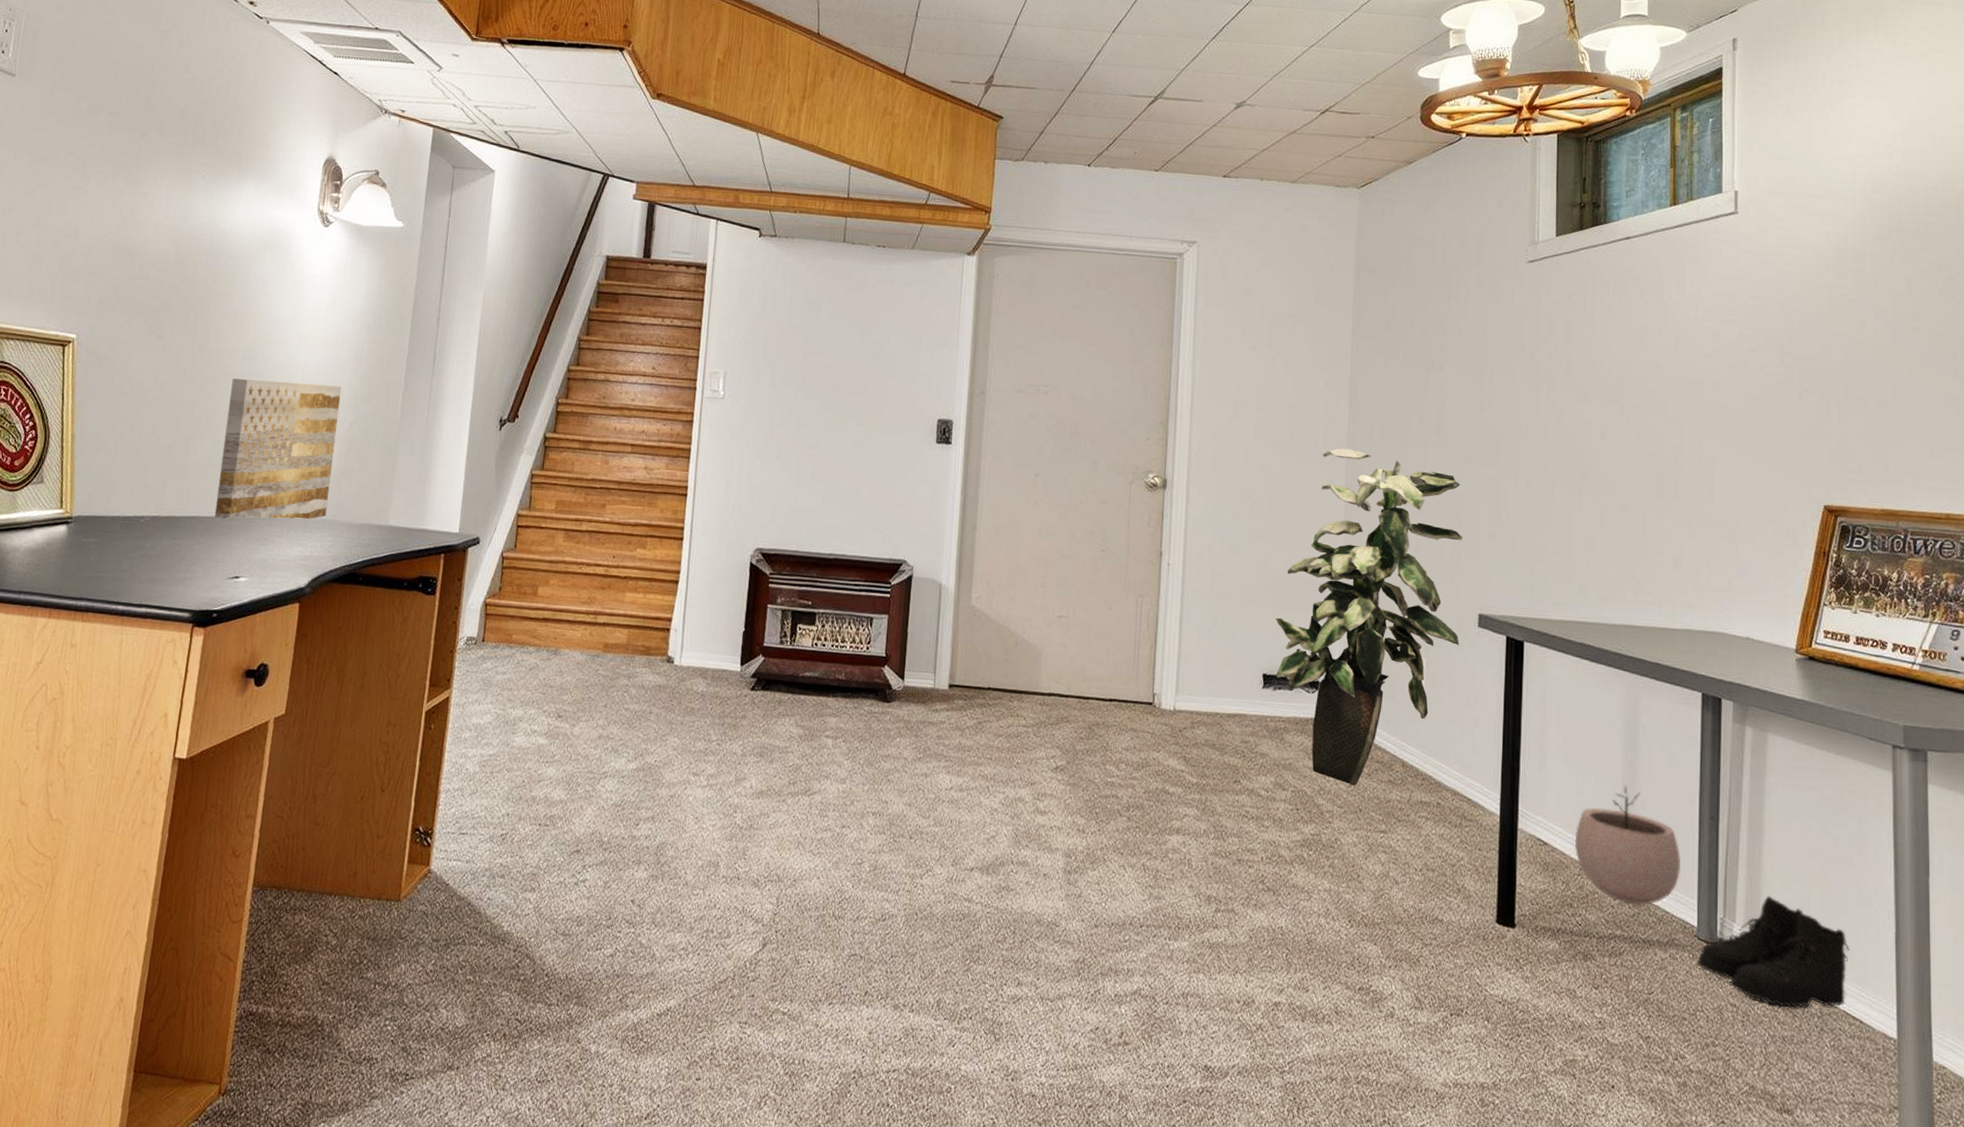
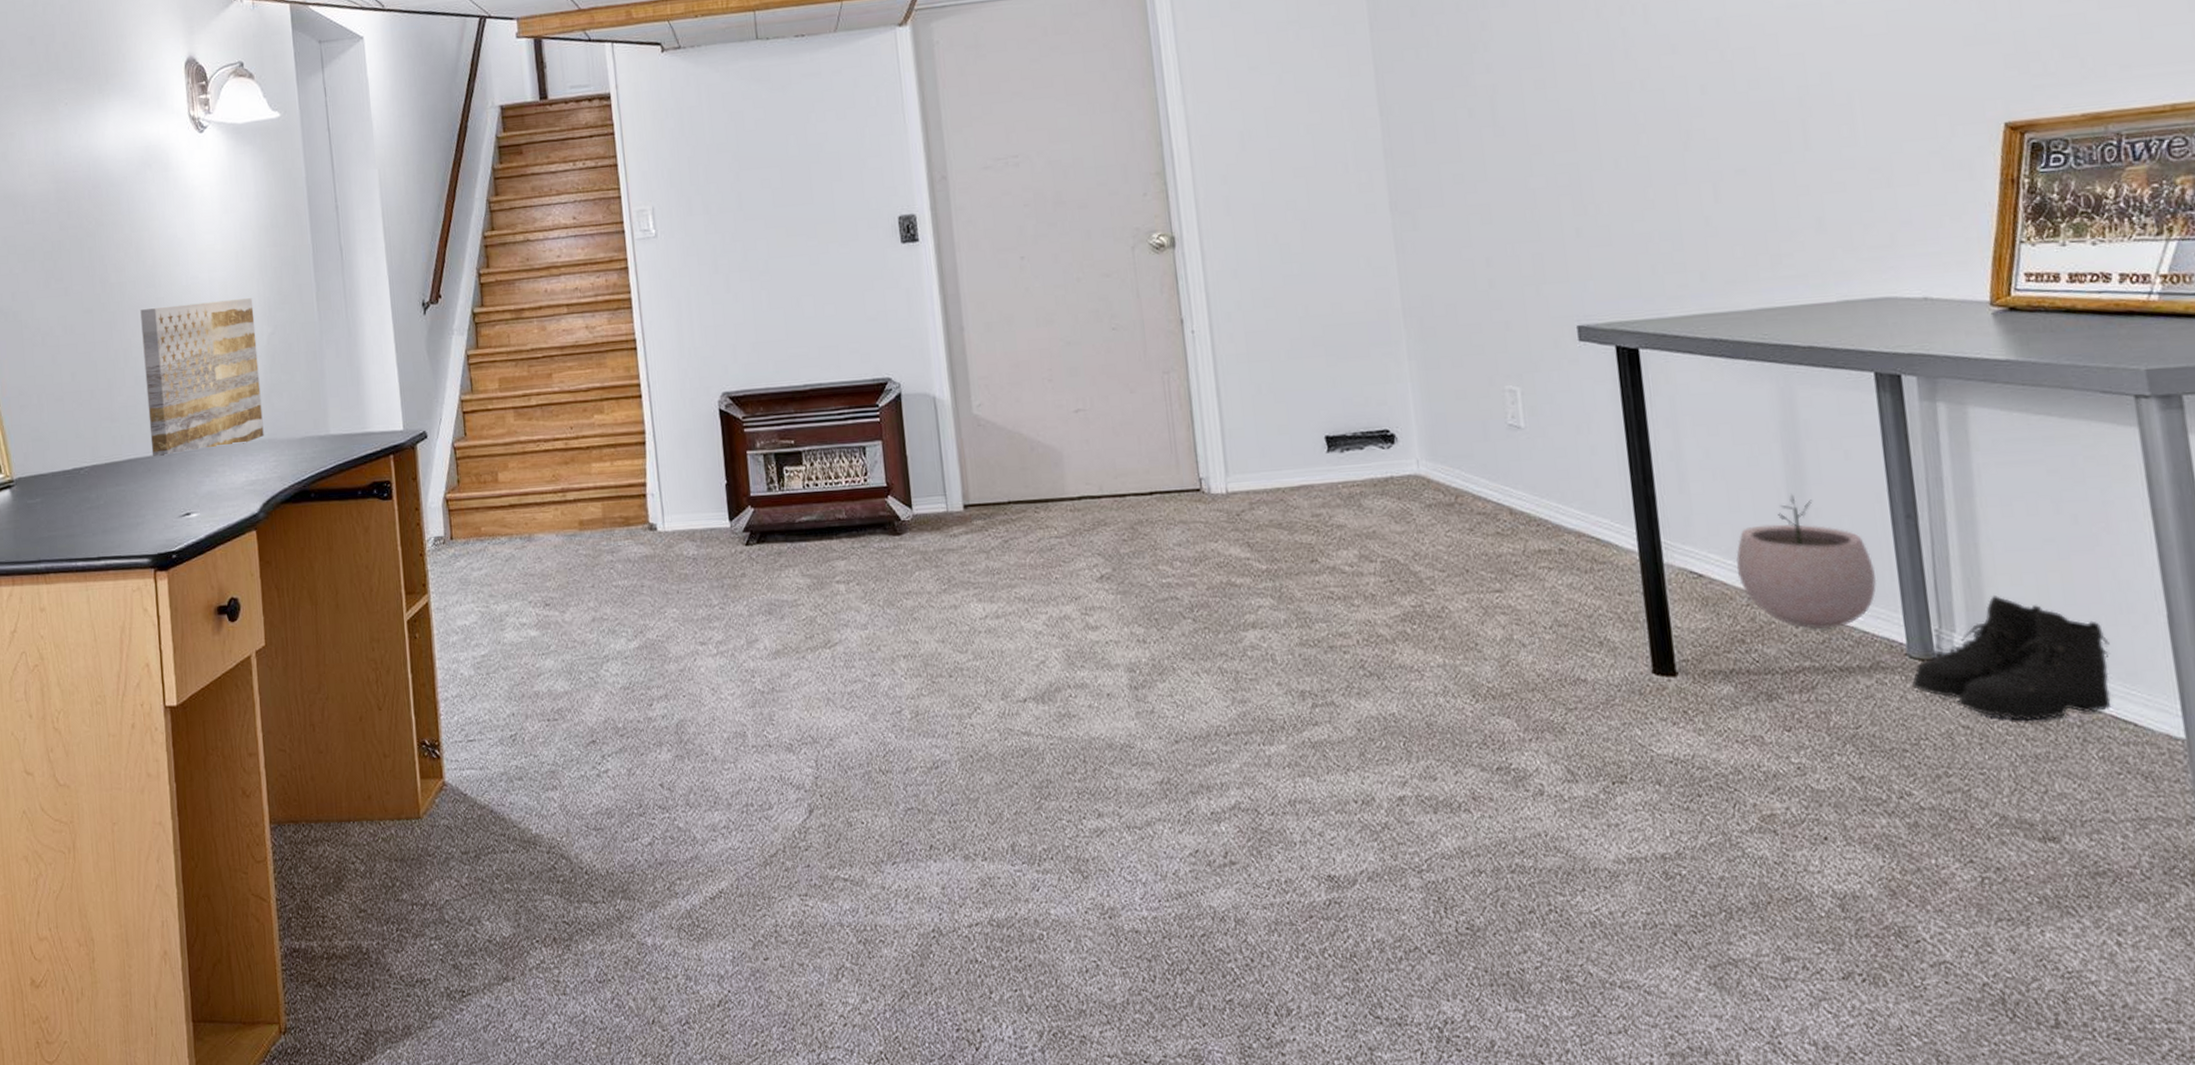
indoor plant: present [1275,448,1463,786] -> none [1330,162,1559,545]

